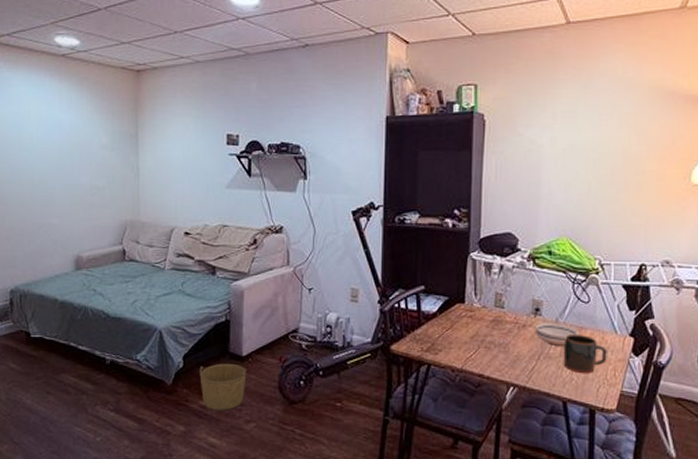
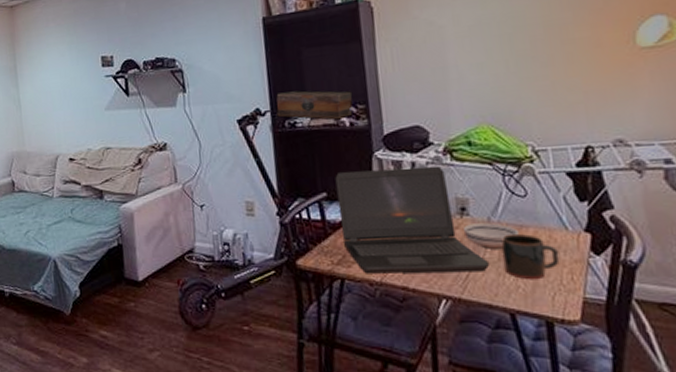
basket: present [199,363,247,410] -> none [96,289,145,339]
decorative box: none [389,190,458,220] -> present [276,91,353,120]
laptop computer: none [433,269,553,365] -> present [335,165,490,274]

